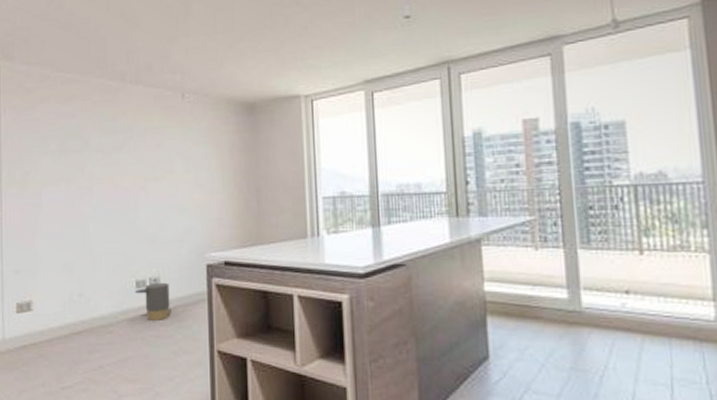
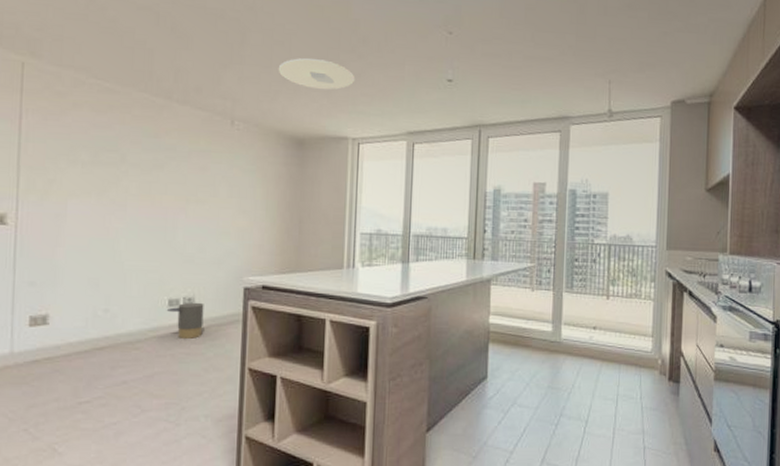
ceiling light: none [222,17,303,50] -> present [278,58,356,90]

